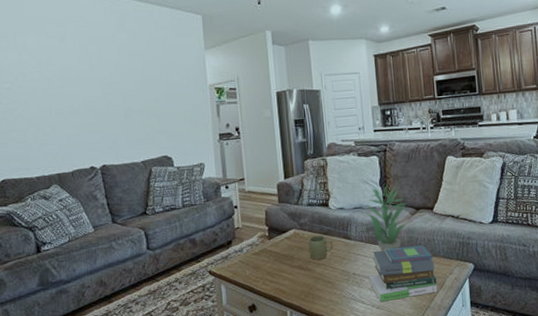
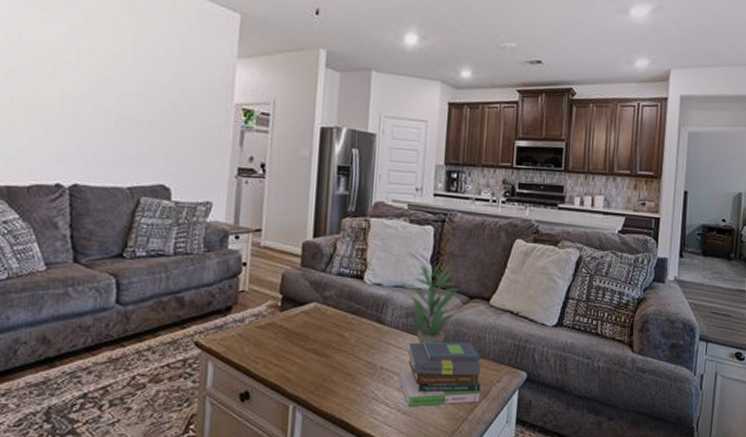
mug: present [308,235,334,260] -> none [329,313,362,345]

